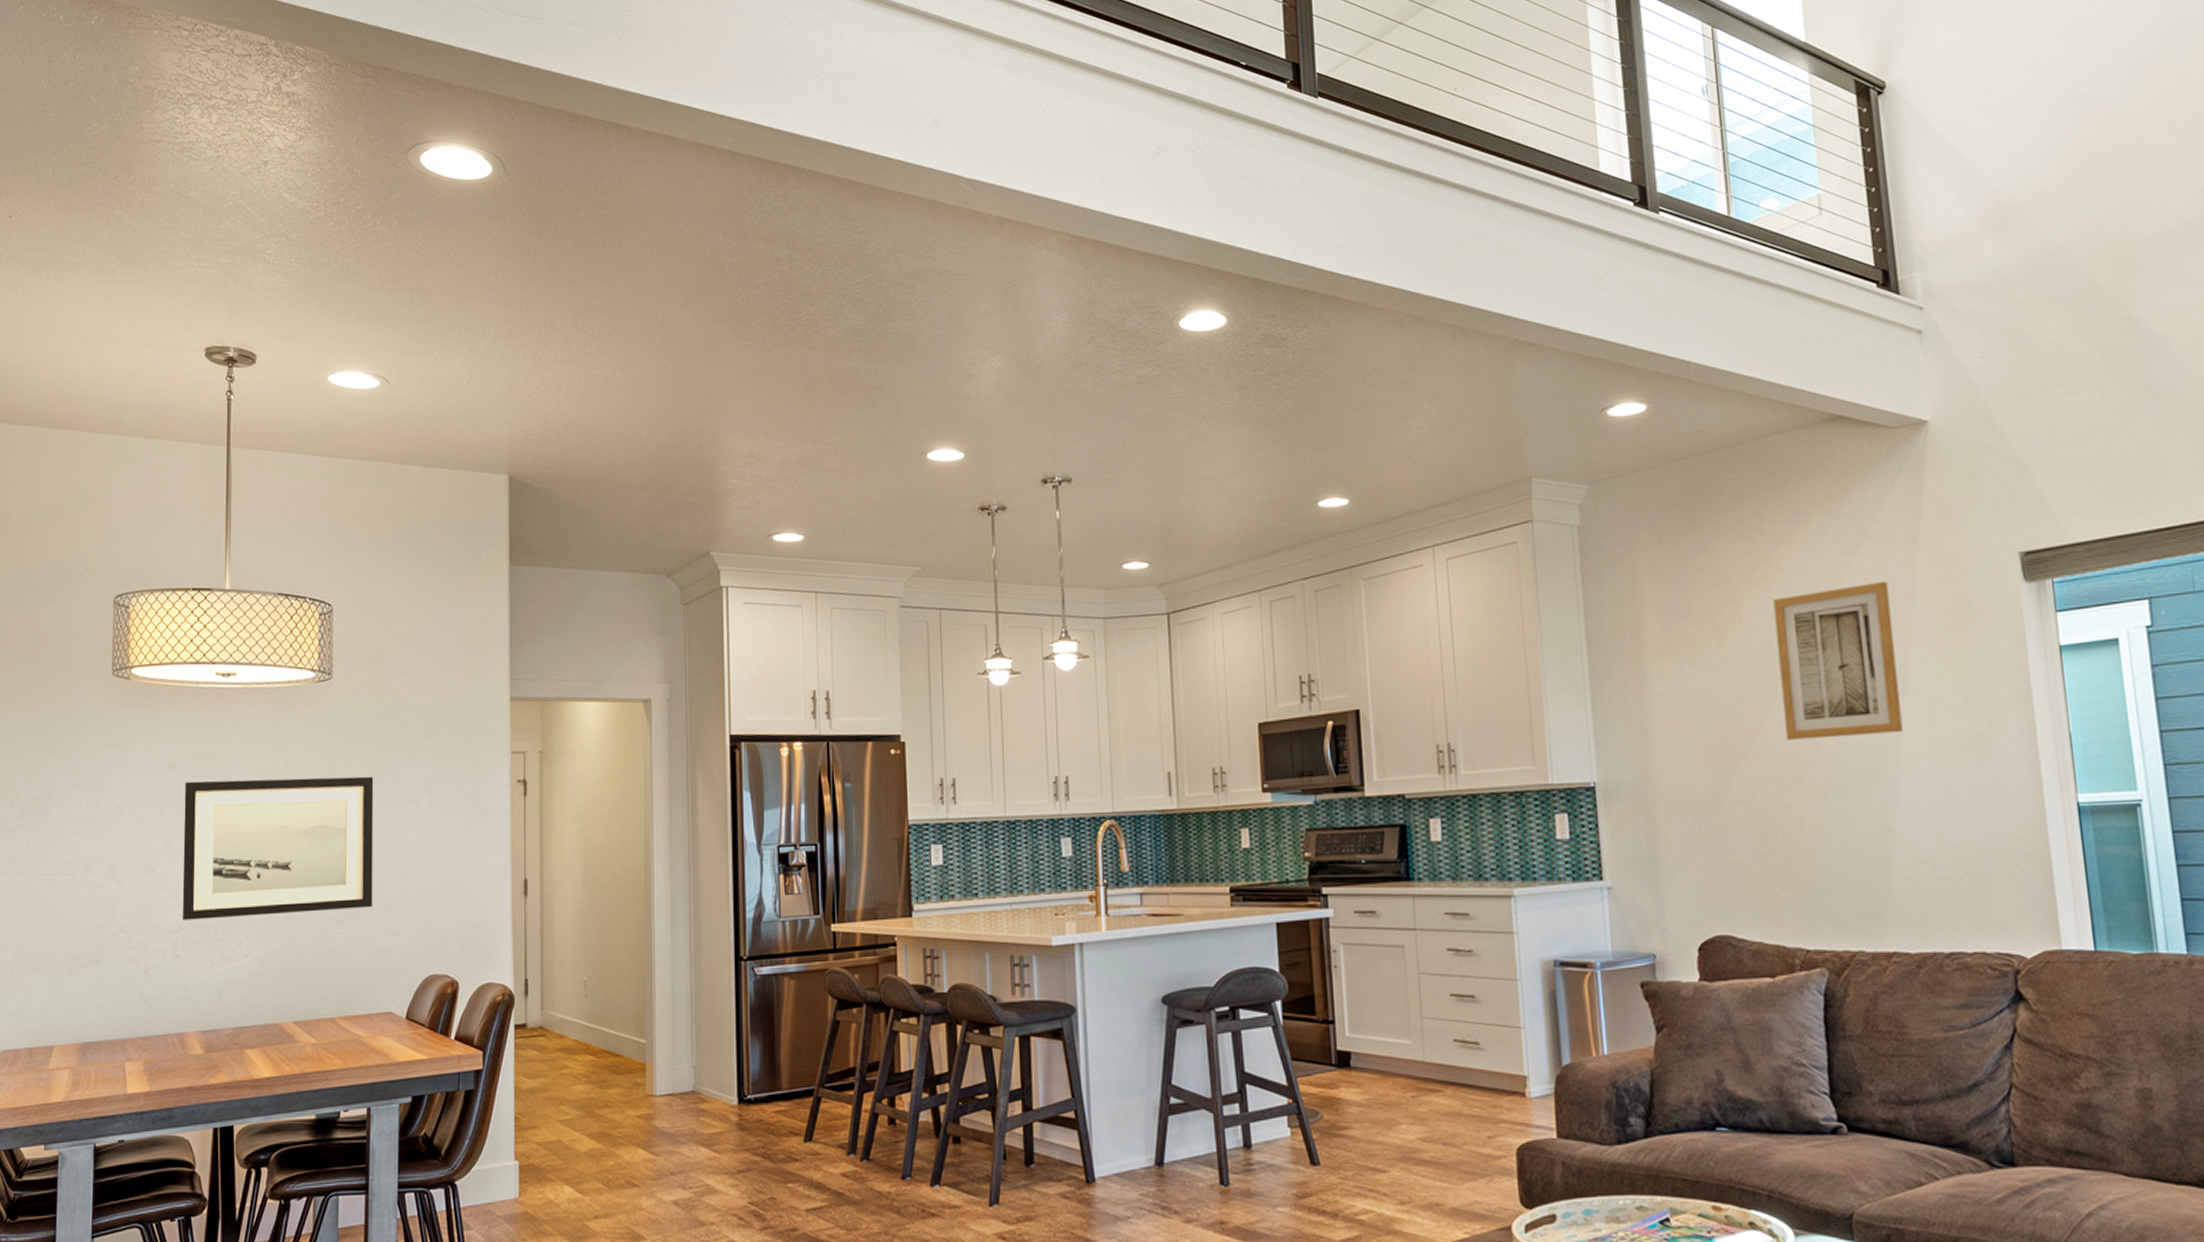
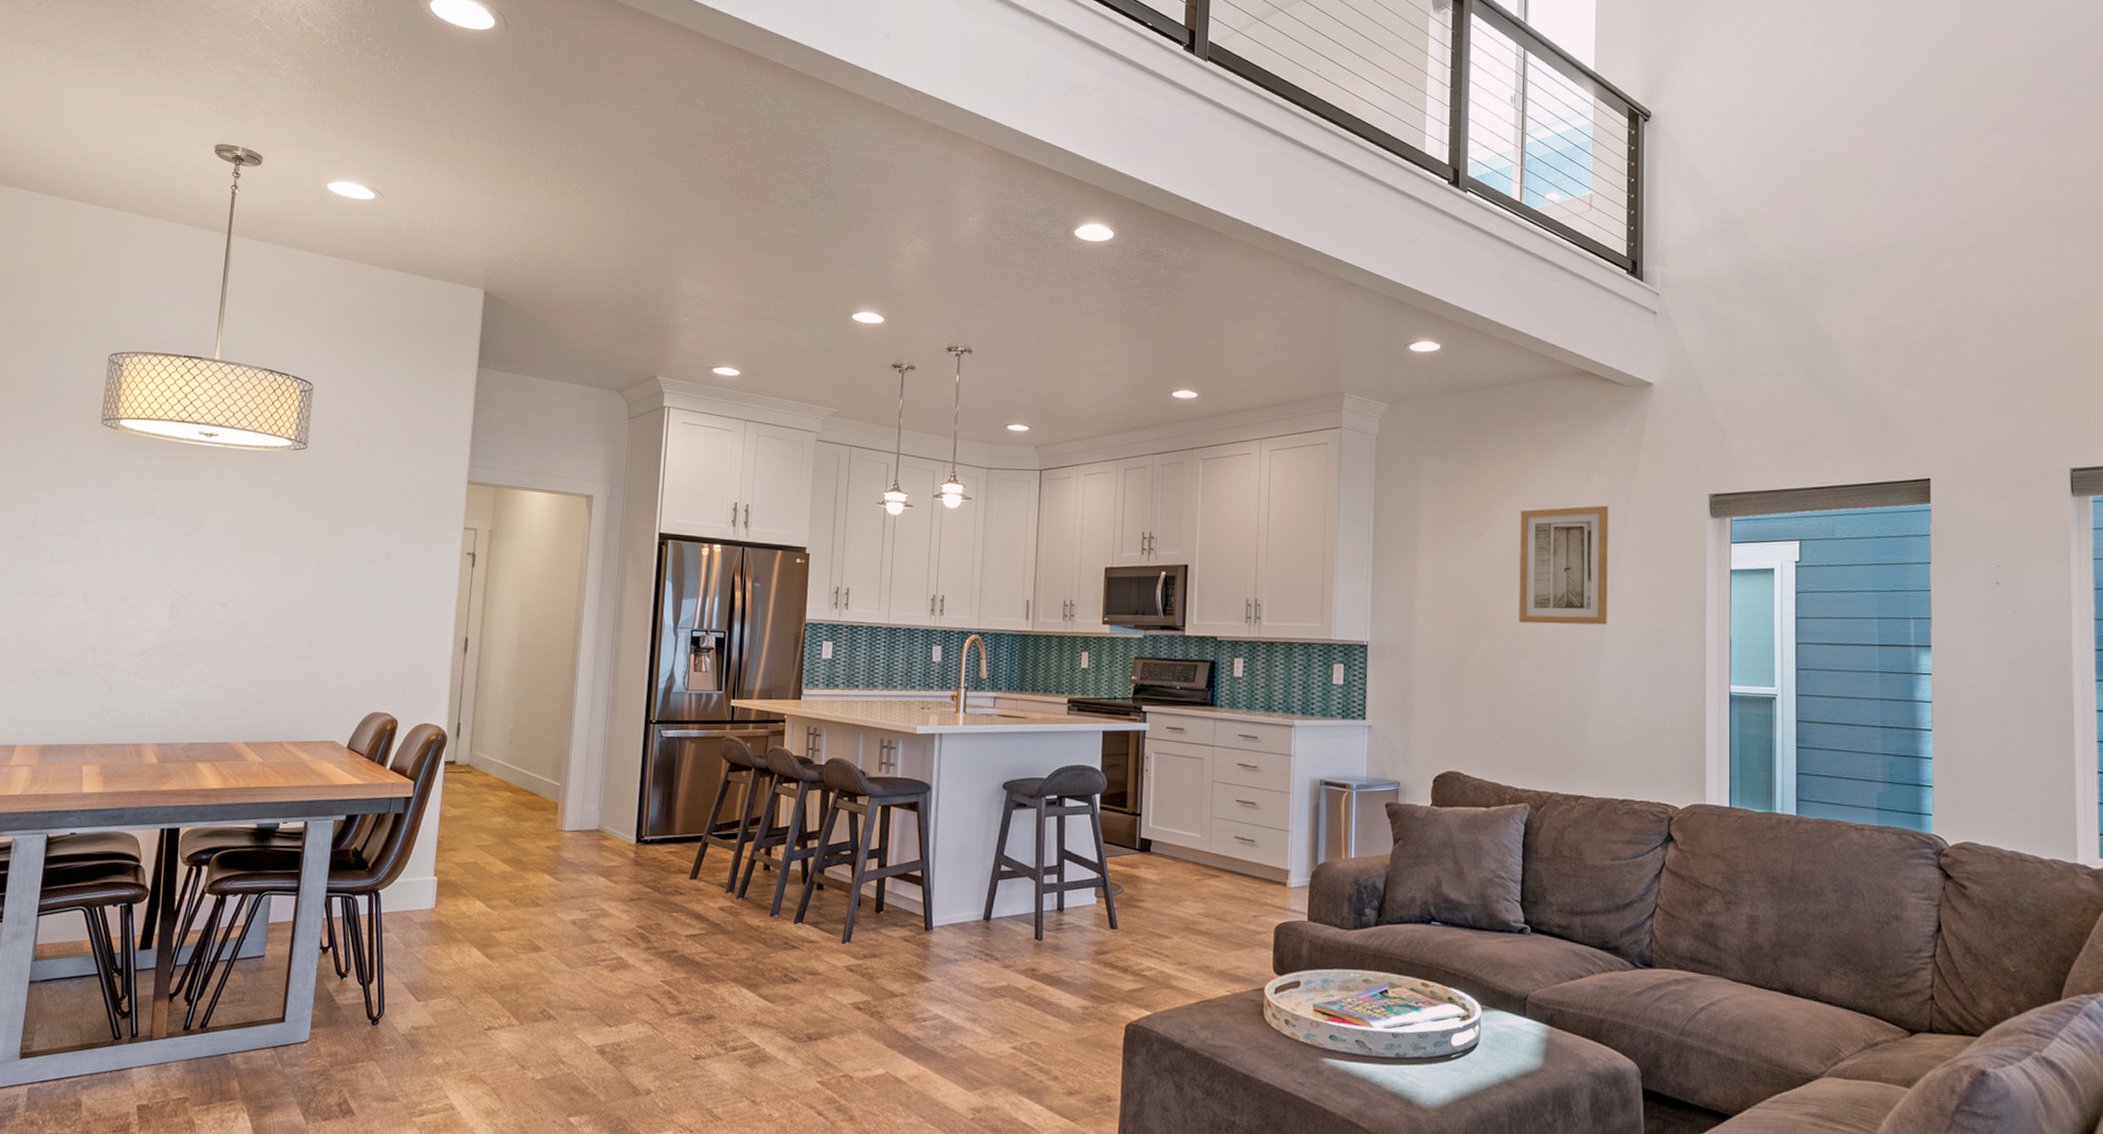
wall art: present [182,776,374,920] -> none [149,524,337,650]

